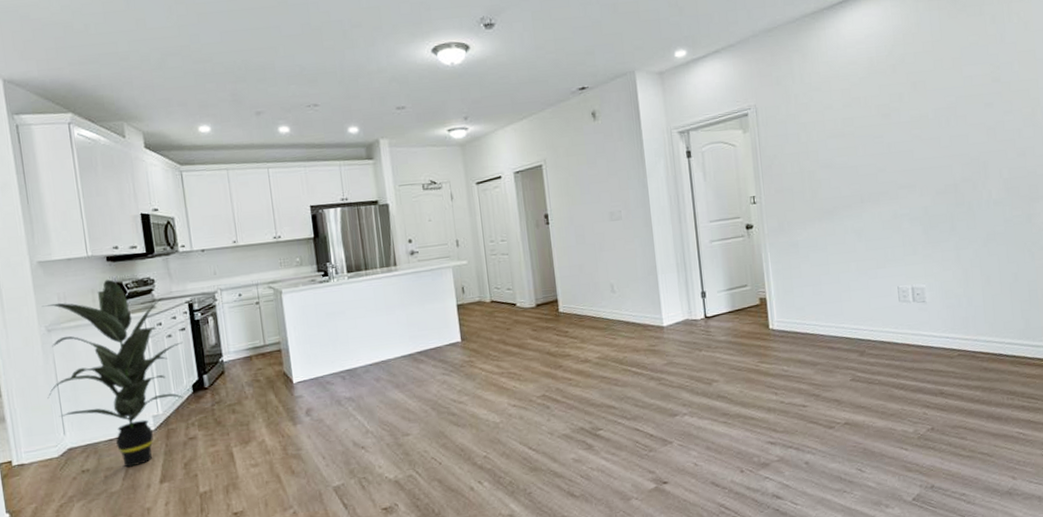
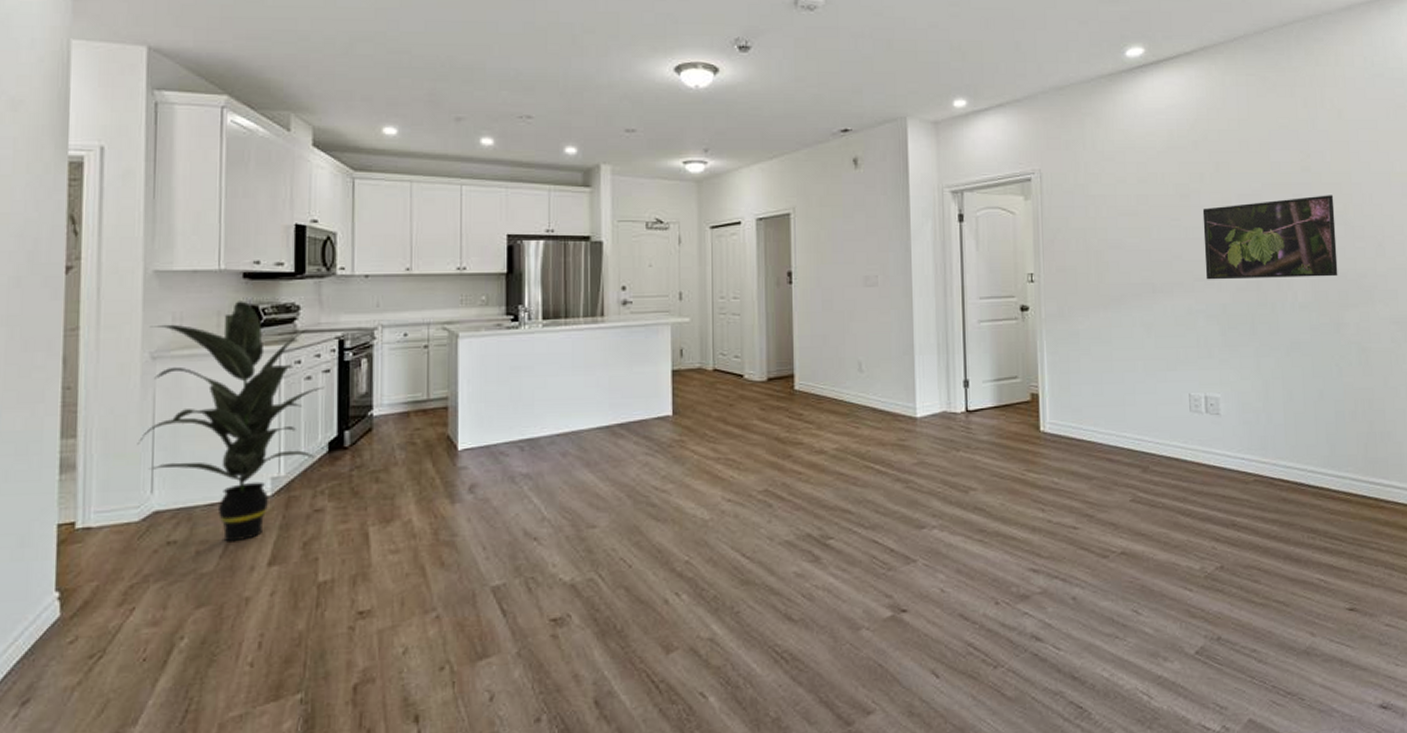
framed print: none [902,100,1029,187] -> present [1202,195,1338,280]

